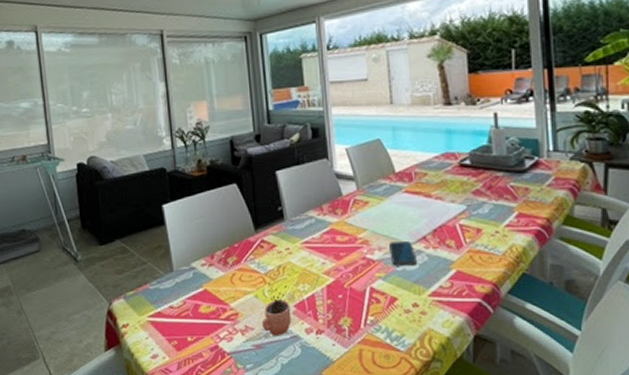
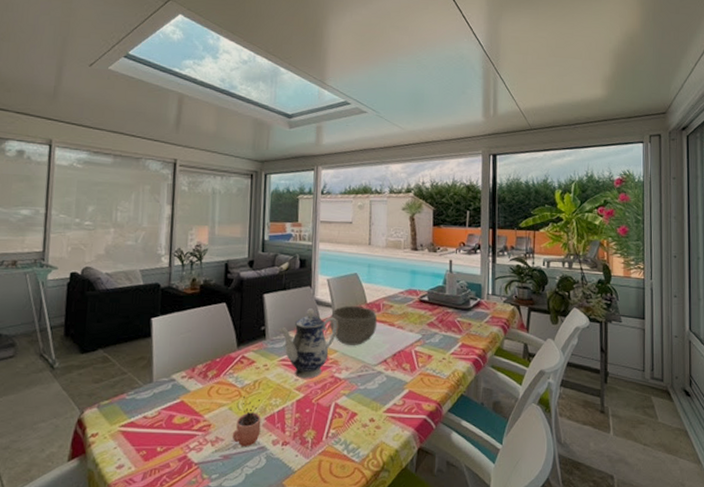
teapot: none [297,183,364,262] -> present [279,308,338,379]
bowl: none [353,177,411,222] -> present [329,306,378,345]
smartphone: present [389,242,417,266] -> none [355,363,377,385]

